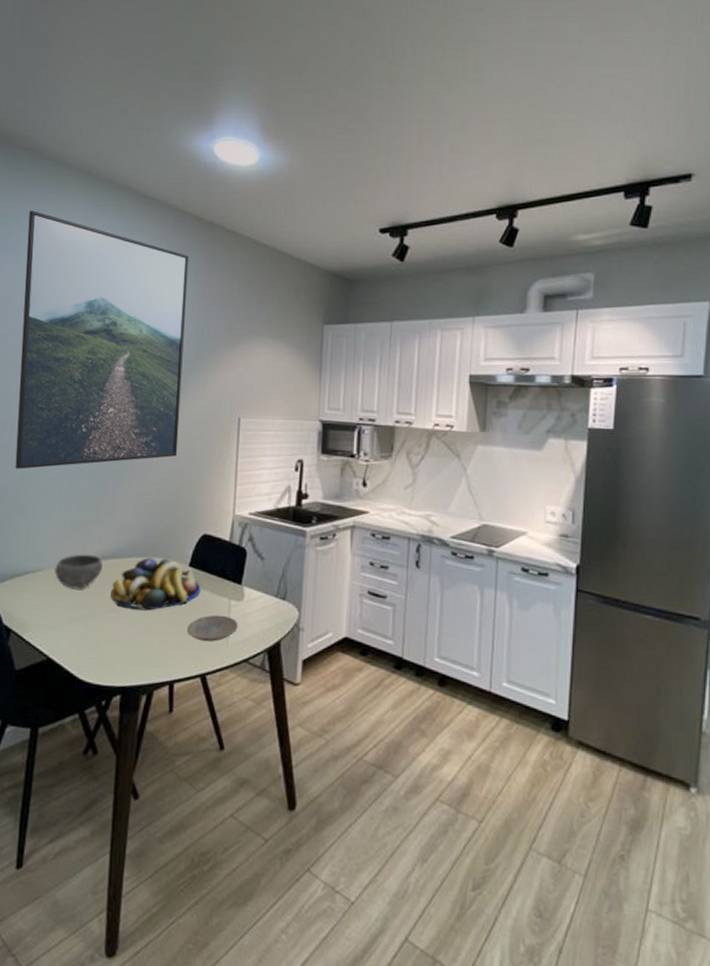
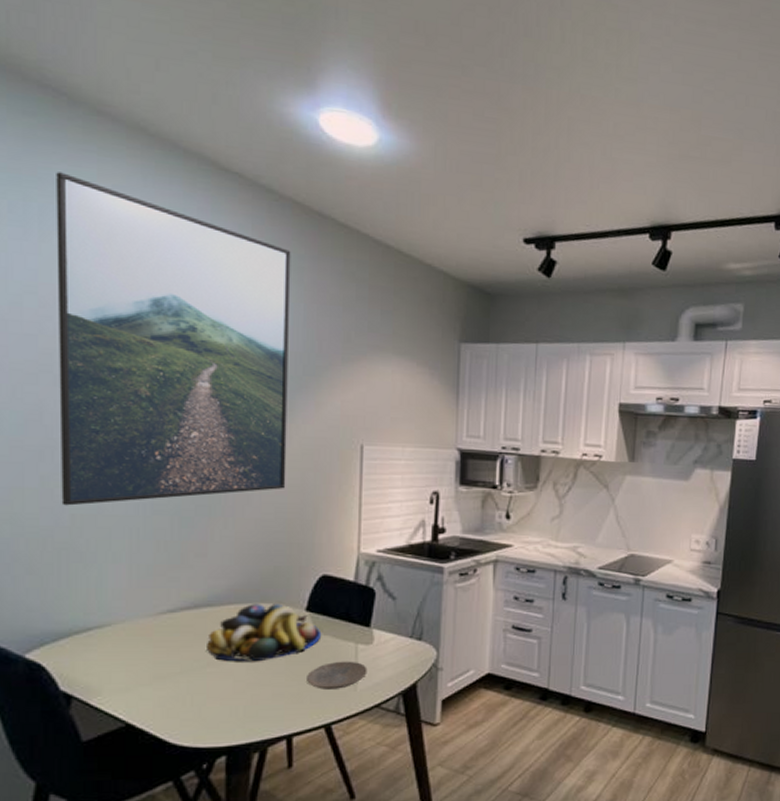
bowl: present [54,554,103,589] -> none [129,603,194,644]

